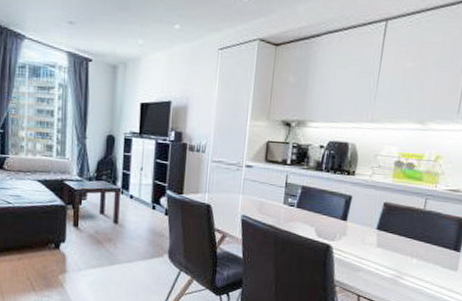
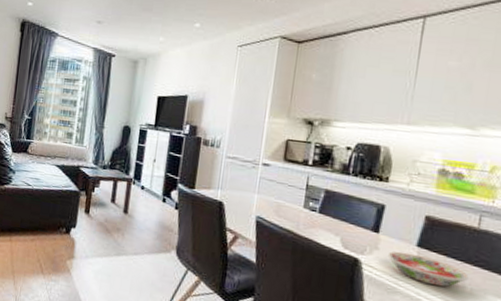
bowl: none [353,235,416,261] -> present [387,251,469,287]

